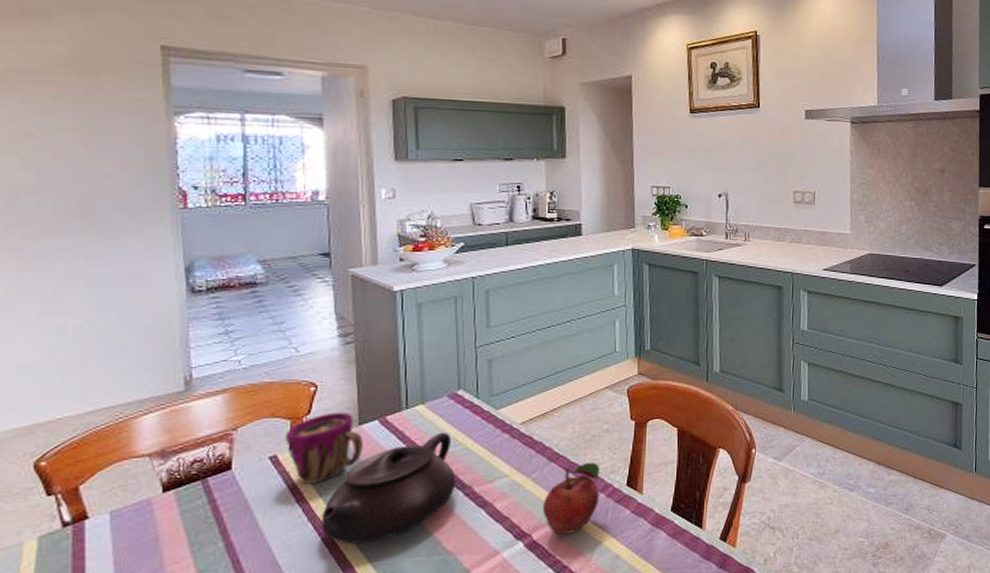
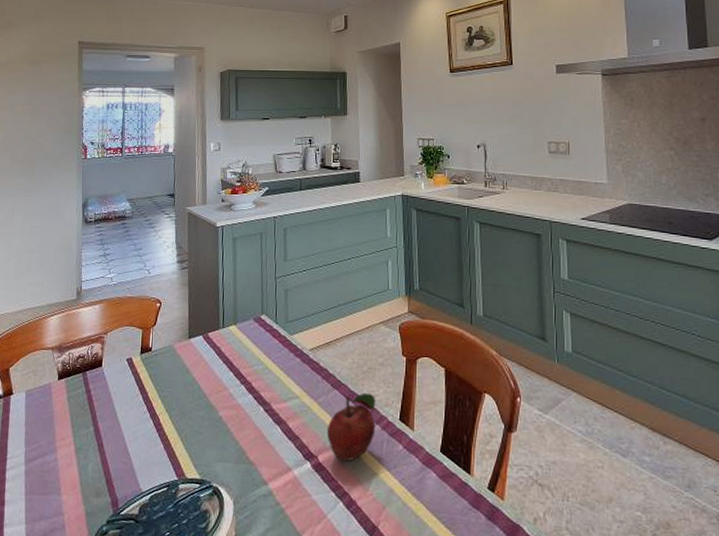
cup: present [285,411,363,484] -> none [138,325,191,386]
teapot: present [320,432,456,544] -> none [158,351,258,444]

